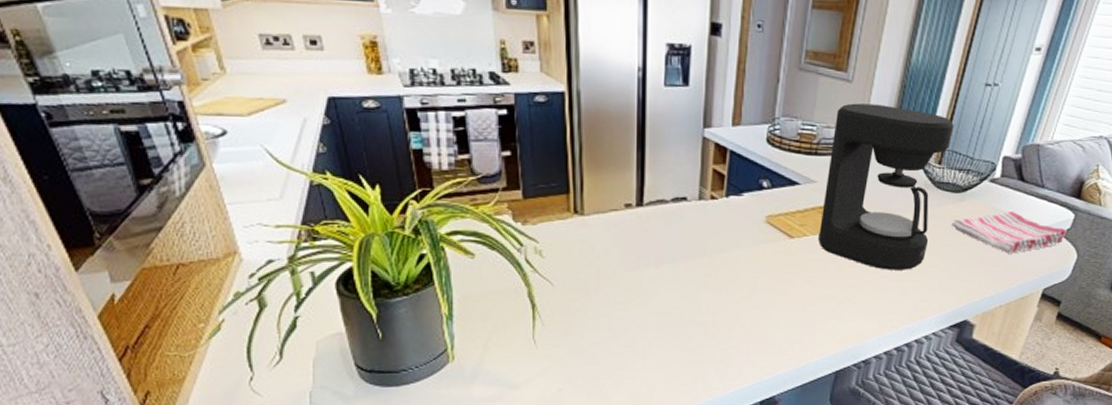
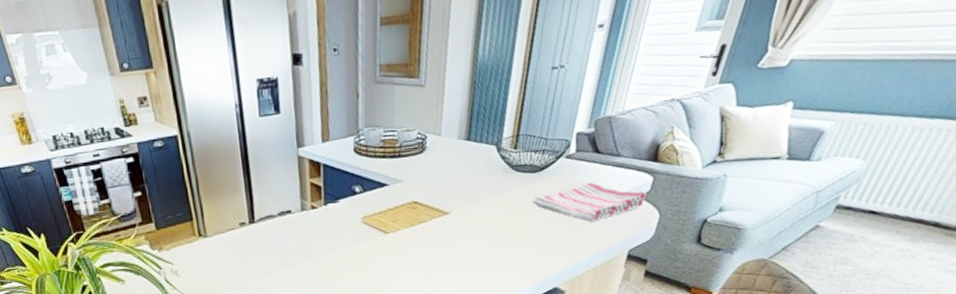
coffee maker: present [819,103,954,270] -> none [410,102,526,251]

